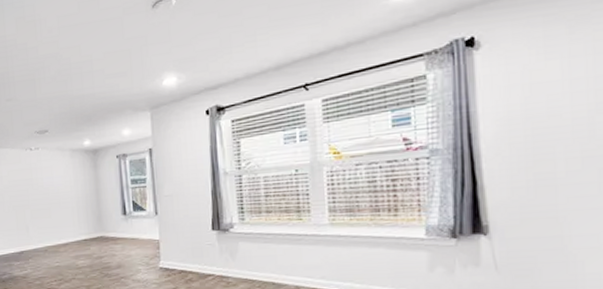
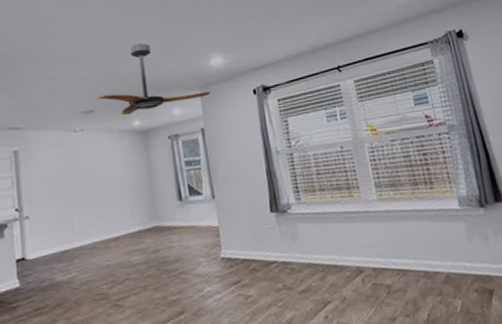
ceiling fan: none [51,64,161,136] -> present [97,43,211,116]

